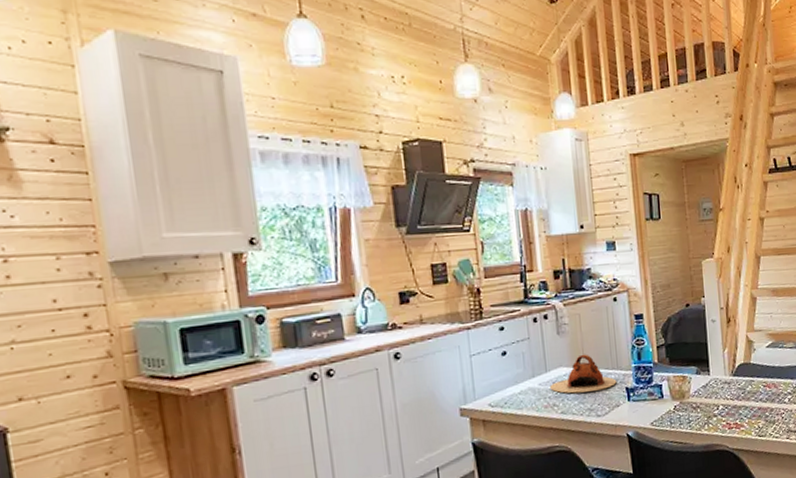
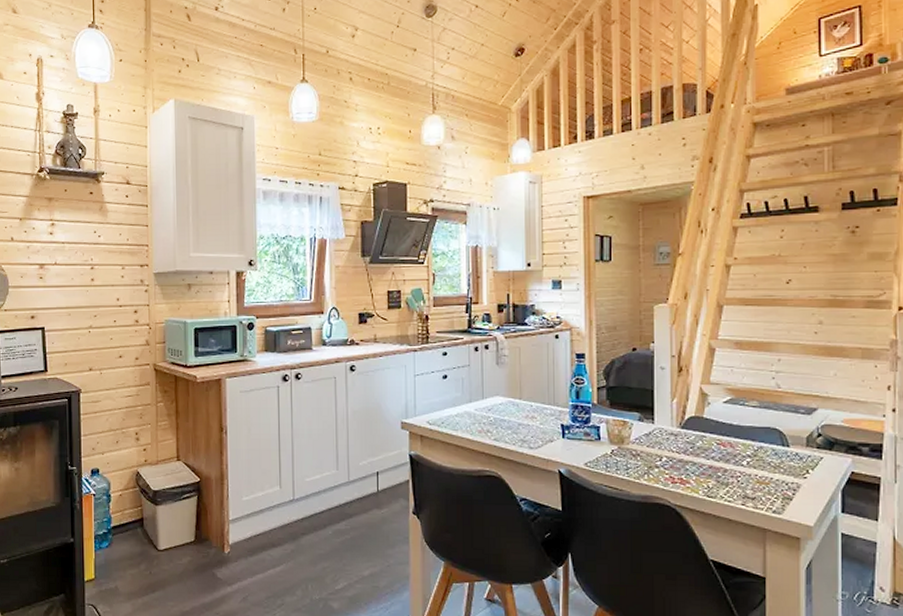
teapot: present [550,354,617,394] -> none [485,386,552,423]

